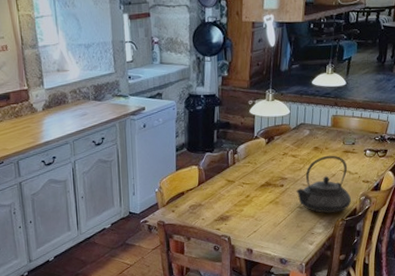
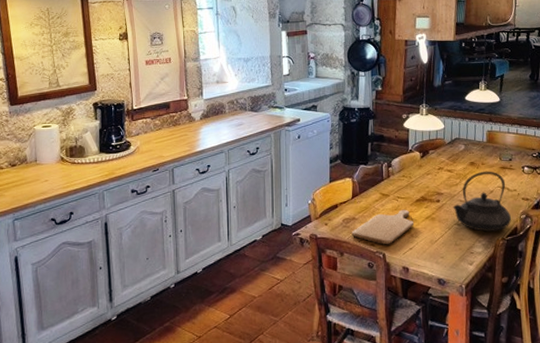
chopping board: none [198,194,259,228] -> present [351,209,415,244]

